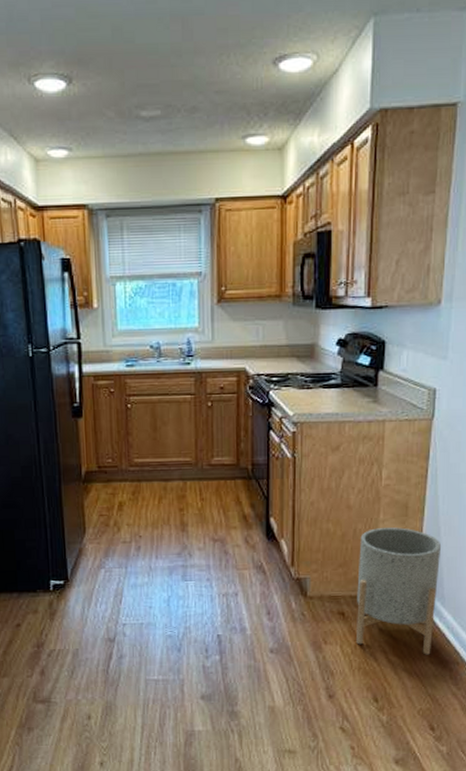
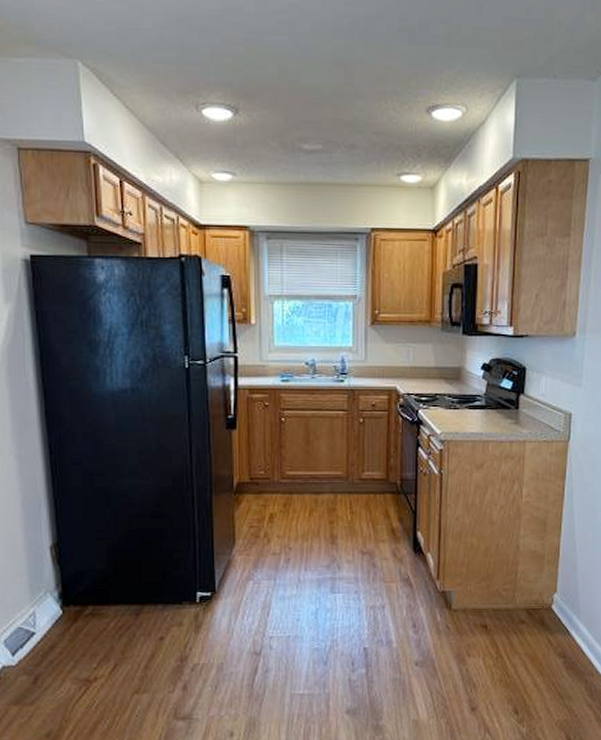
planter: present [355,527,441,655] -> none [497,543,576,667]

